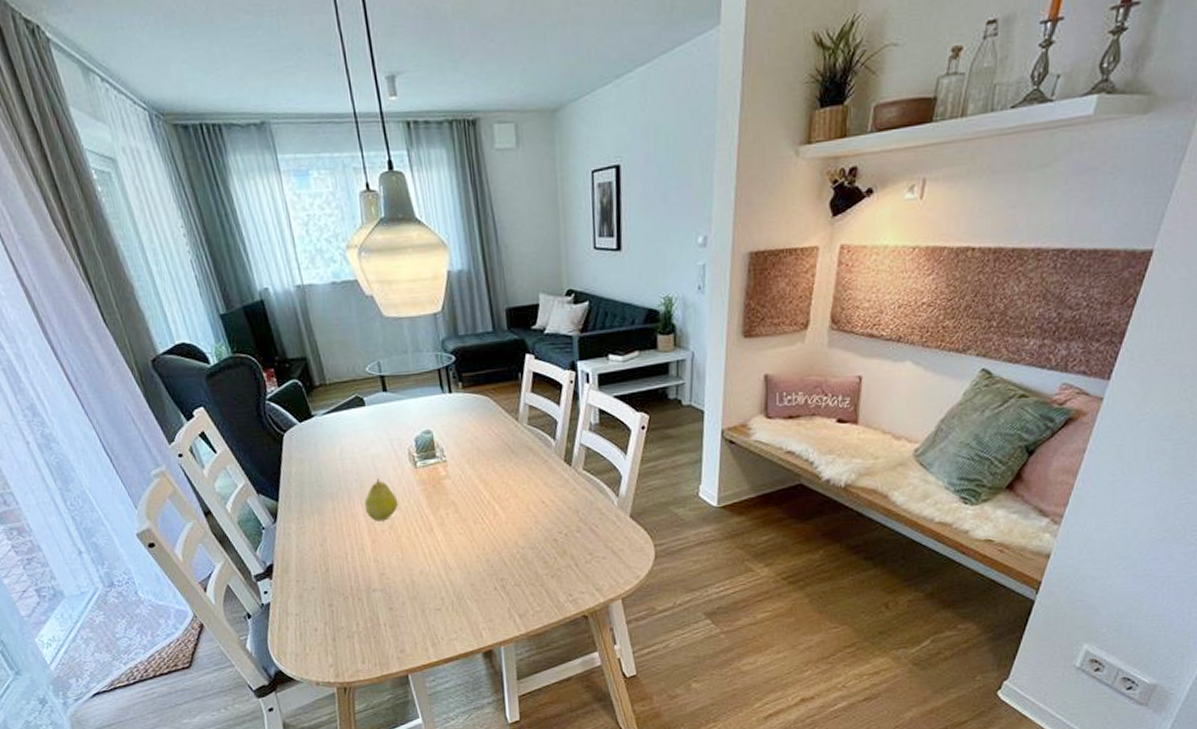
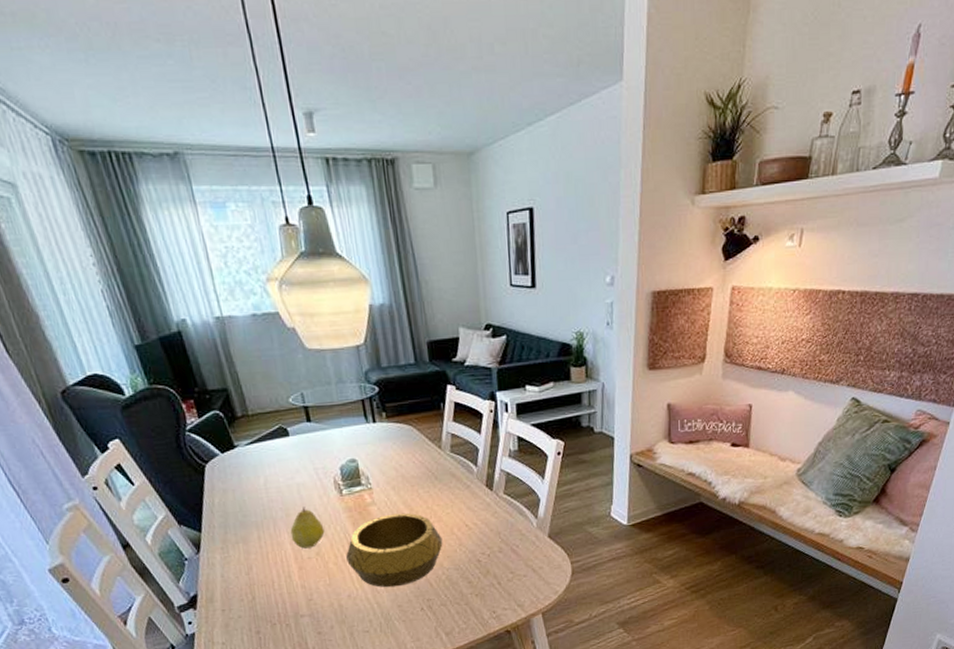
decorative bowl: none [419,487,518,565] -> present [346,513,443,588]

